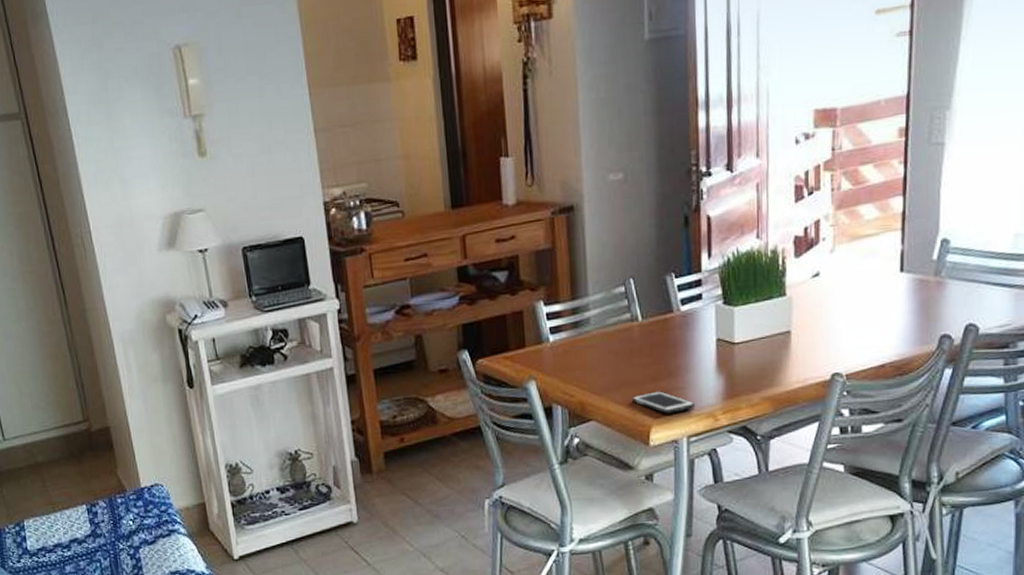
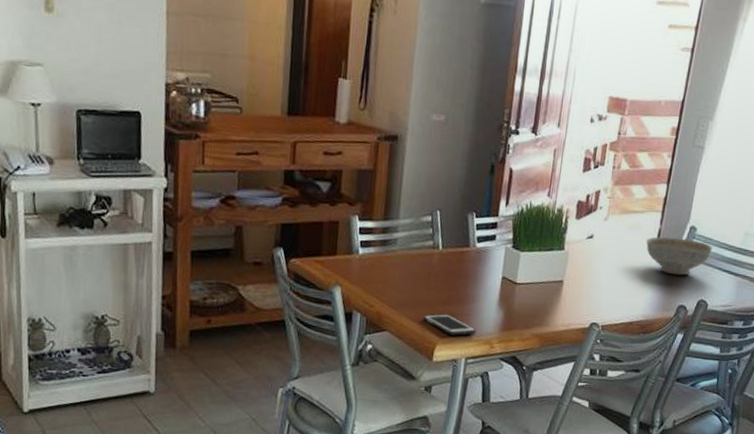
decorative bowl: none [886,254,975,301] -> present [645,236,713,276]

